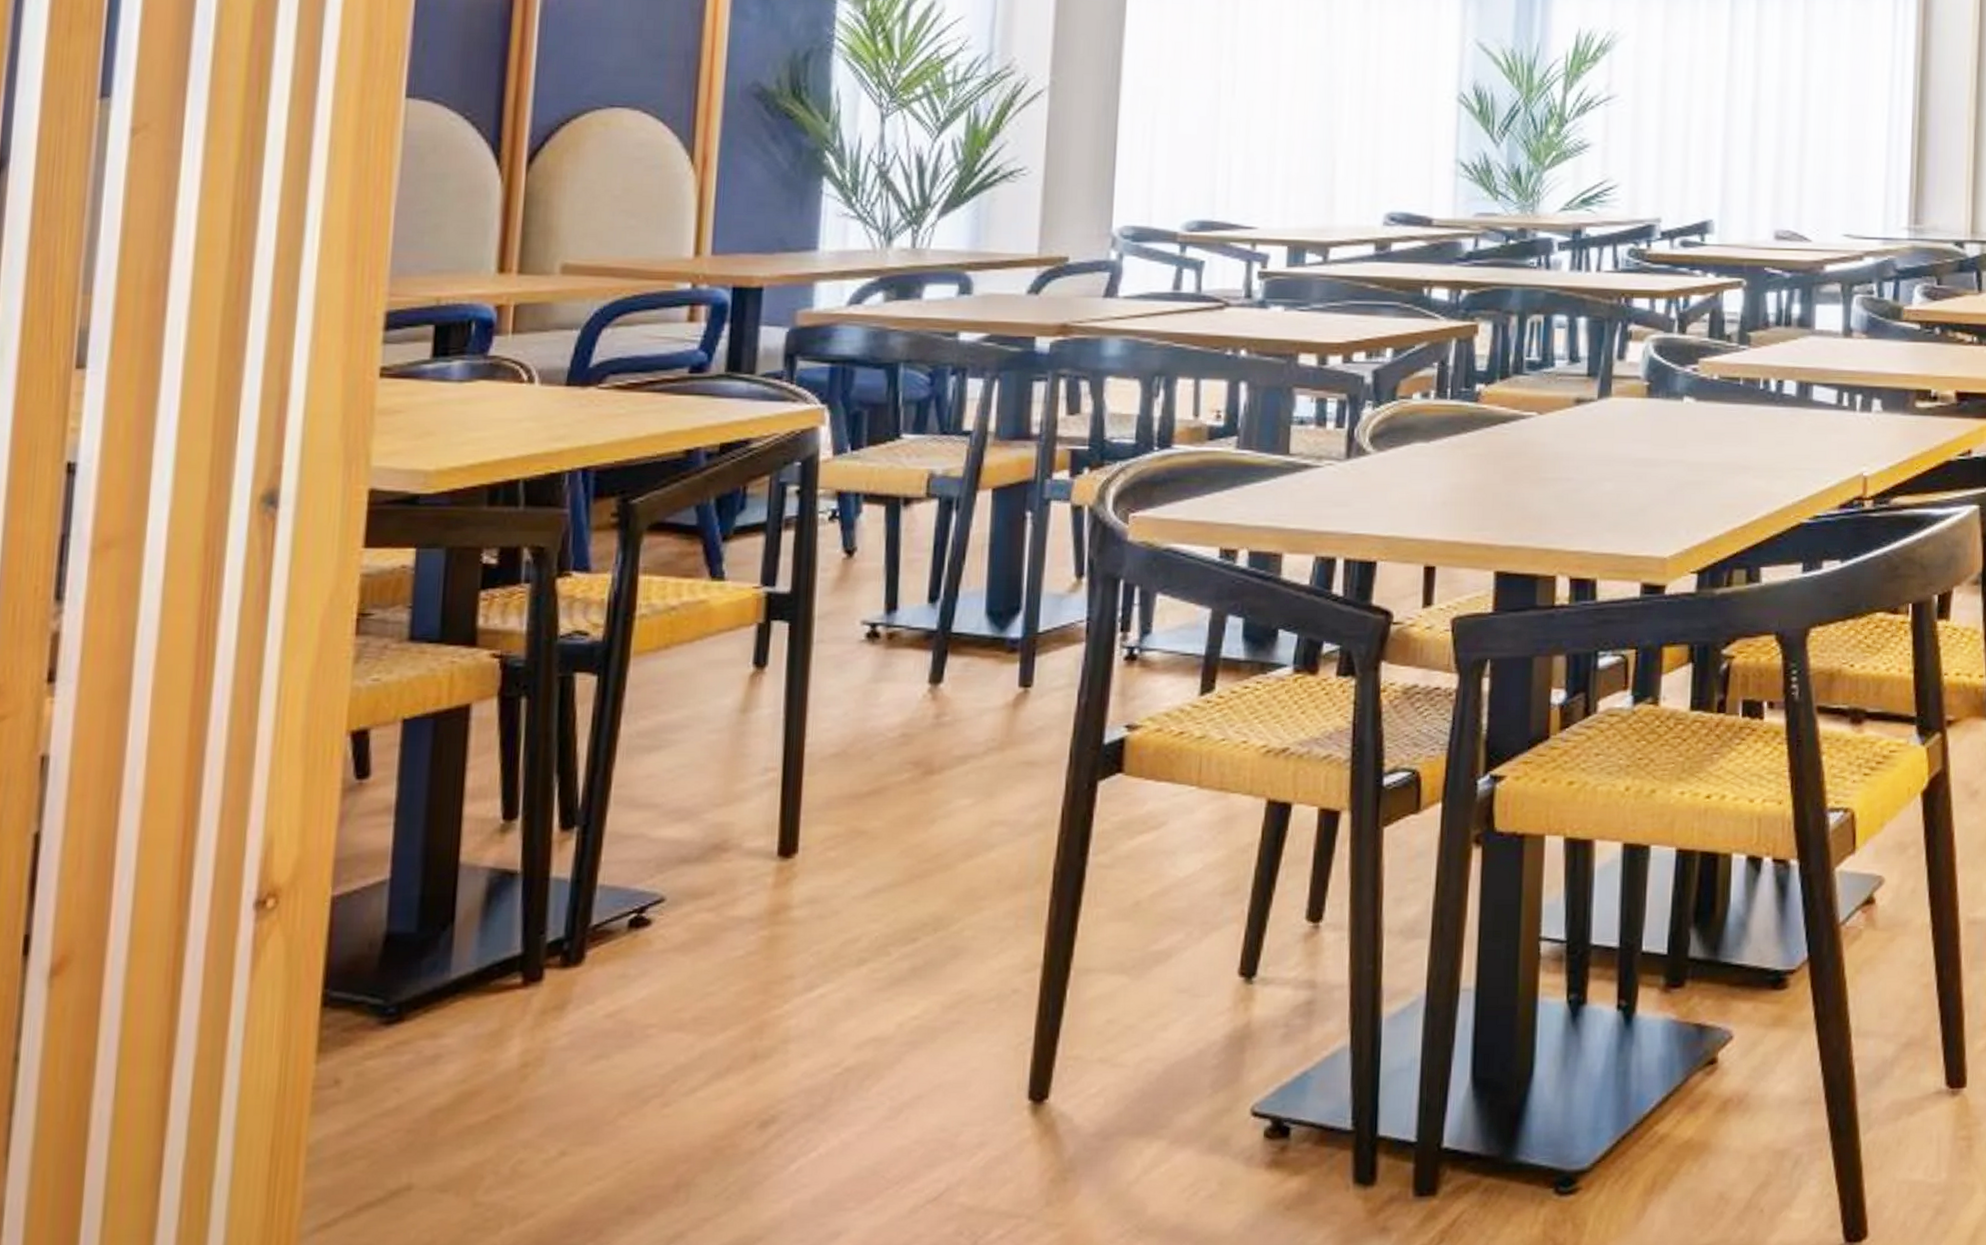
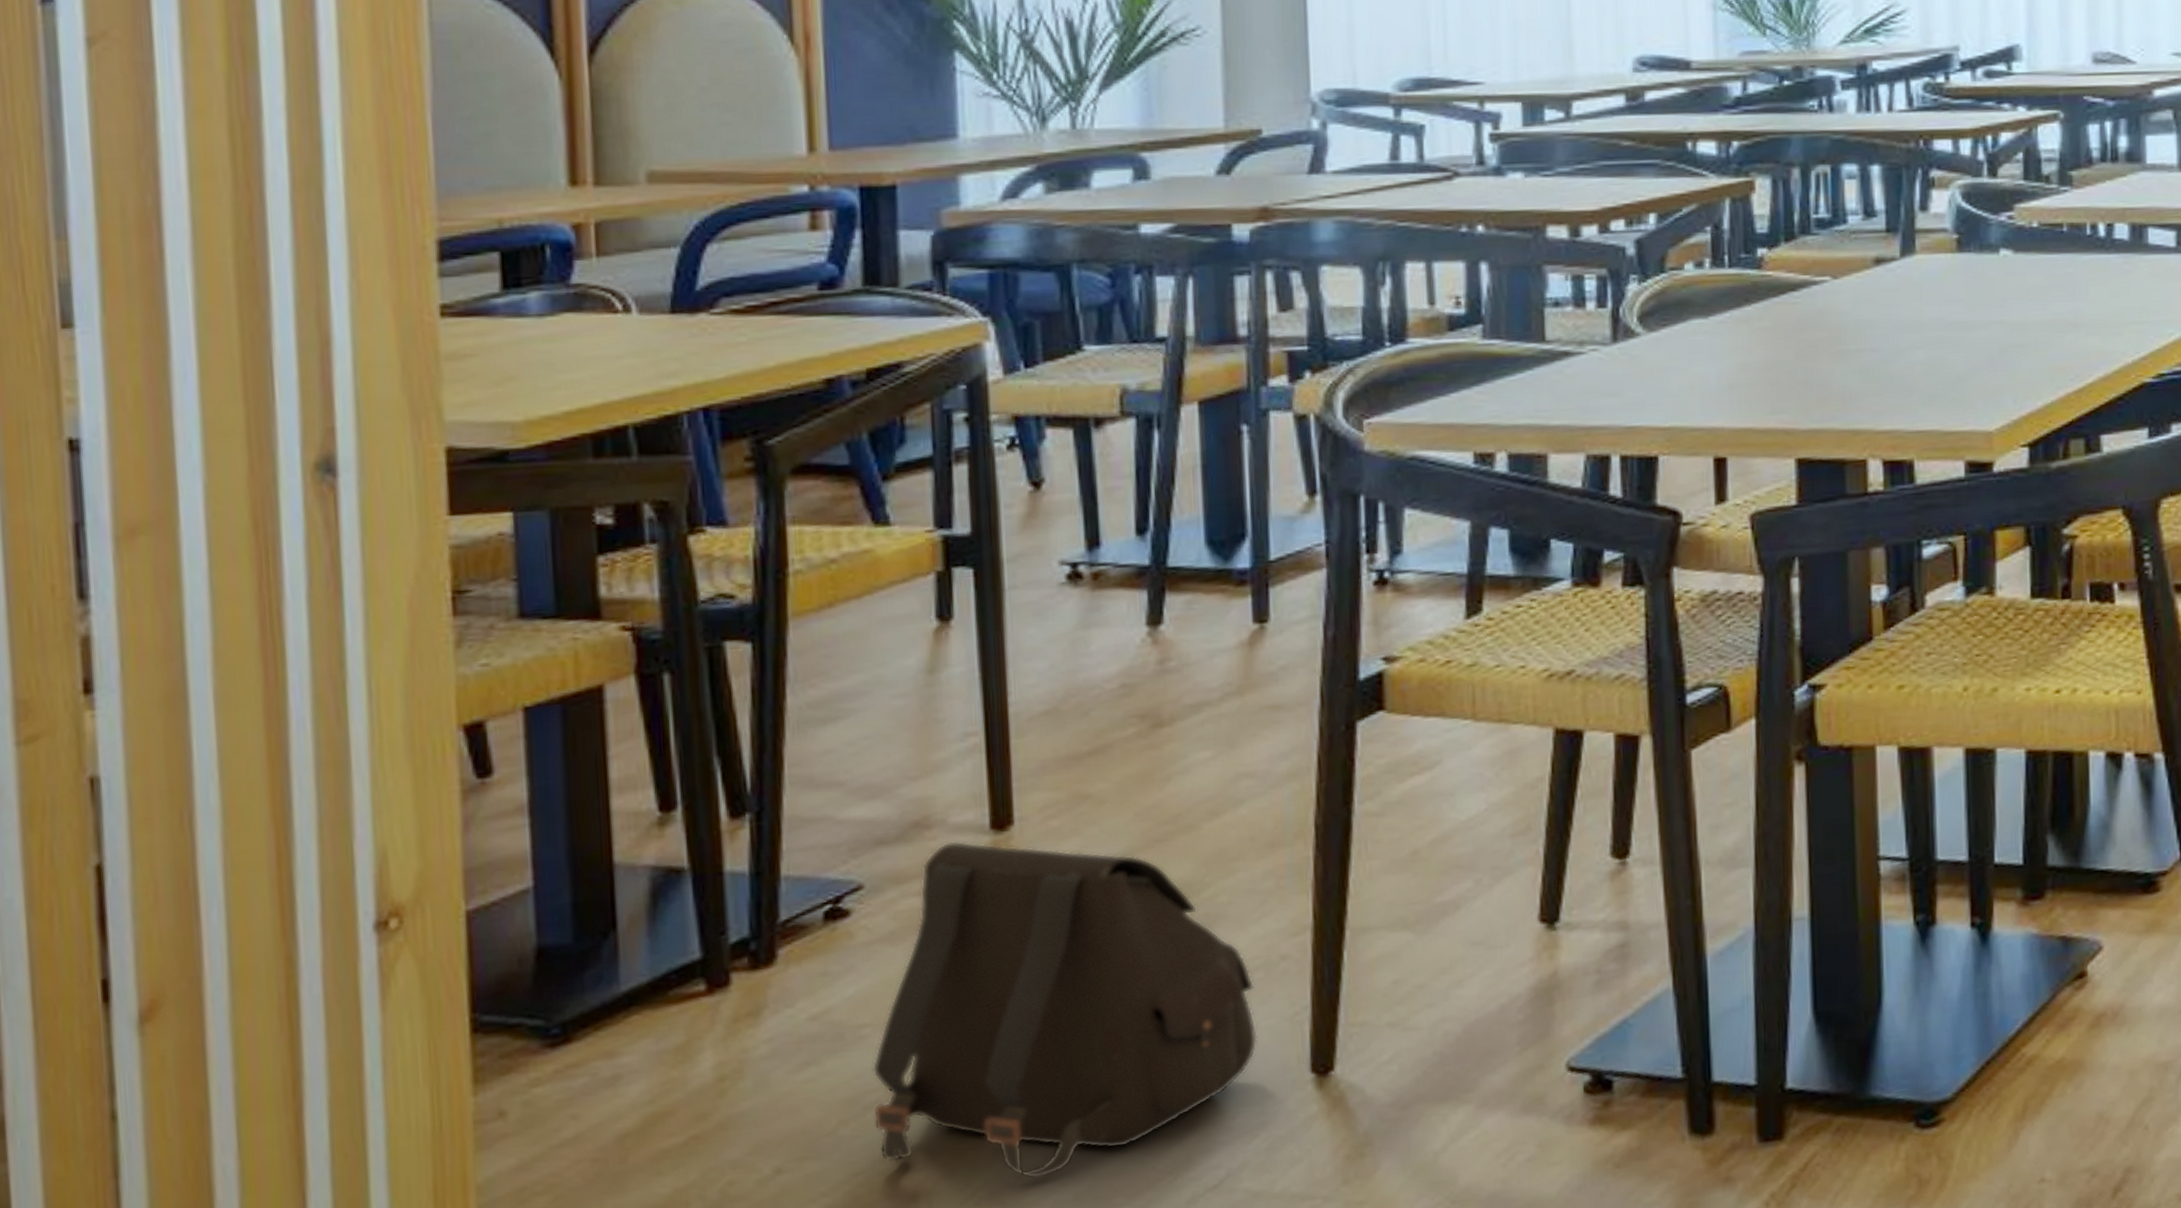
satchel: none [648,864,988,1179] -> present [872,841,1258,1180]

